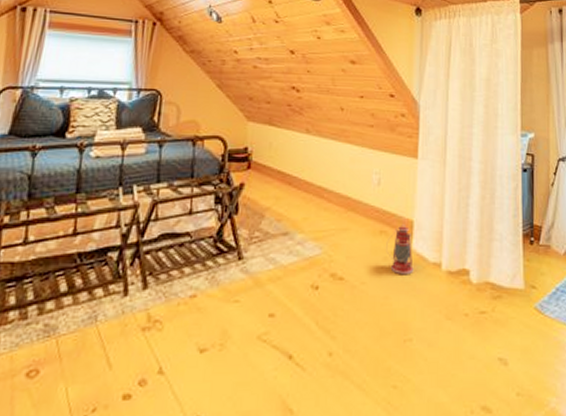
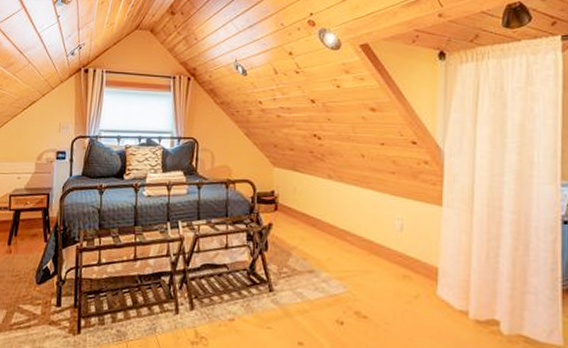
lantern: present [386,224,414,275] -> none [410,270,439,320]

